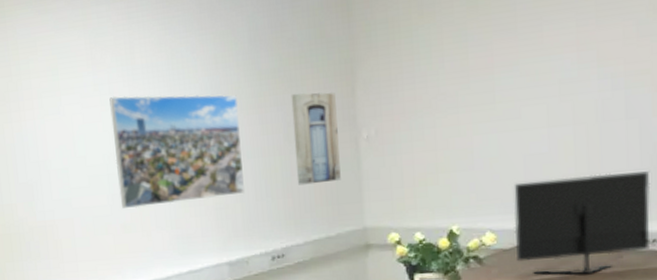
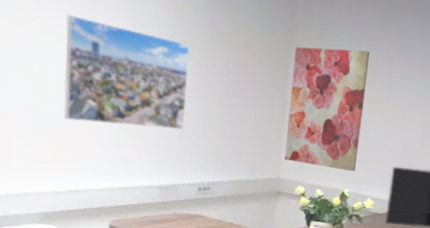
wall art: present [291,92,341,185] -> none [230,56,273,136]
wall art: none [359,44,464,204] -> present [284,46,370,172]

